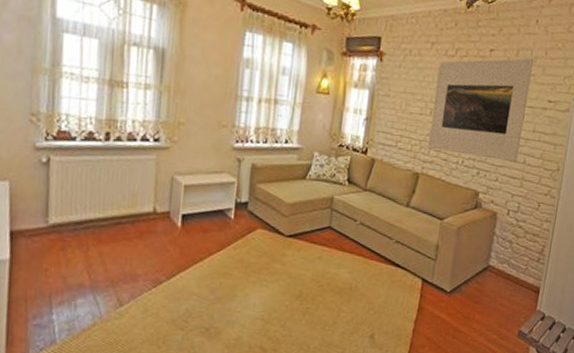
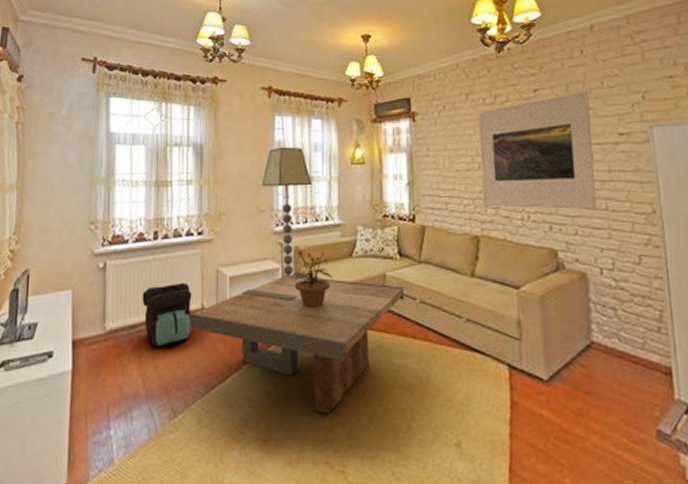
backpack: none [90,185,145,244] -> present [142,282,192,348]
coffee table: none [139,189,348,310] -> present [188,275,405,415]
floor lamp: none [225,64,277,191] -> present [262,146,313,277]
potted plant: none [245,167,285,221] -> present [291,250,333,307]

